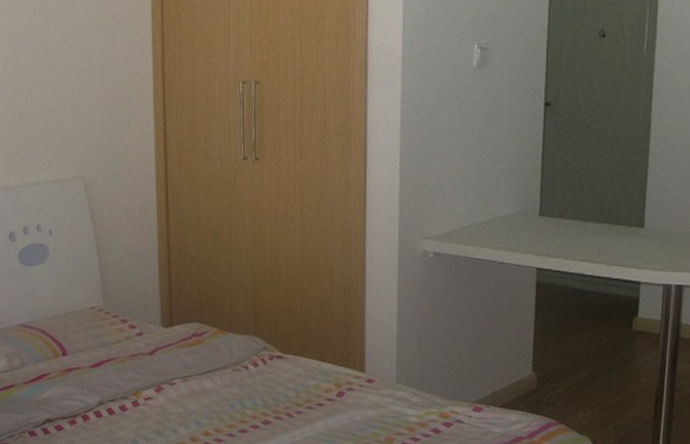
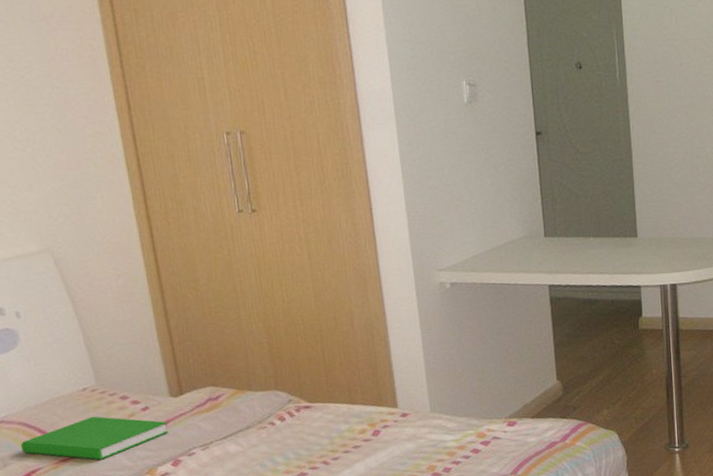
book: none [37,333,157,375] -> present [20,416,169,460]

